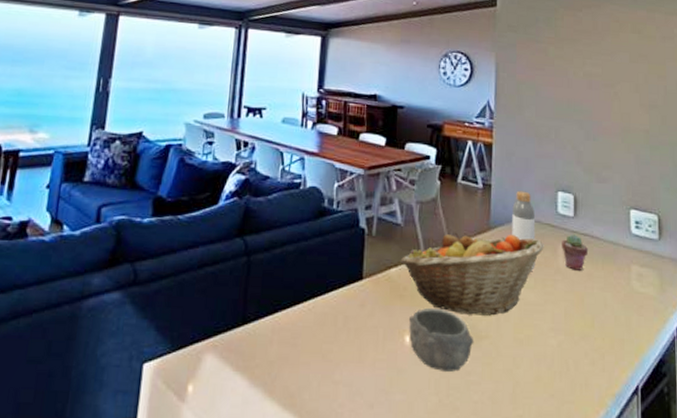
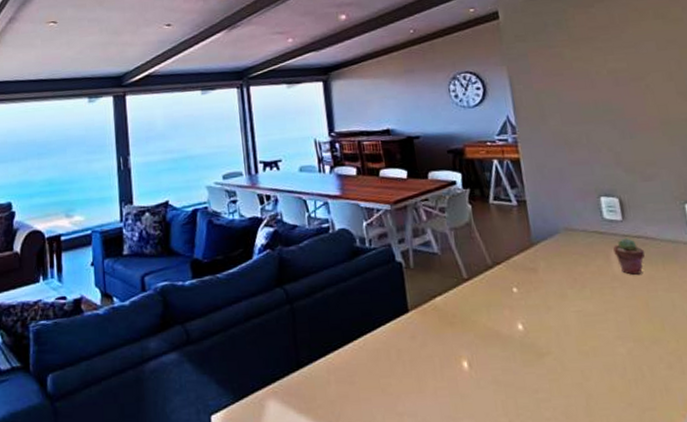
fruit basket: present [400,232,544,316] -> none [443,247,595,334]
bowl: present [409,307,474,372] -> none [464,331,537,392]
bottle: present [512,190,536,271] -> none [552,201,589,281]

